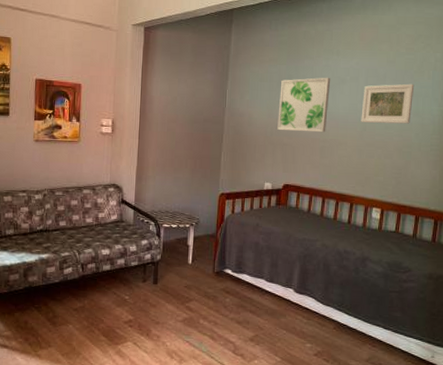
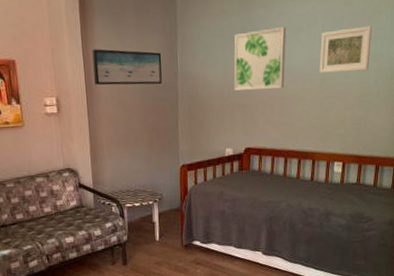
wall art: none [149,81,212,118] -> present [92,49,162,86]

